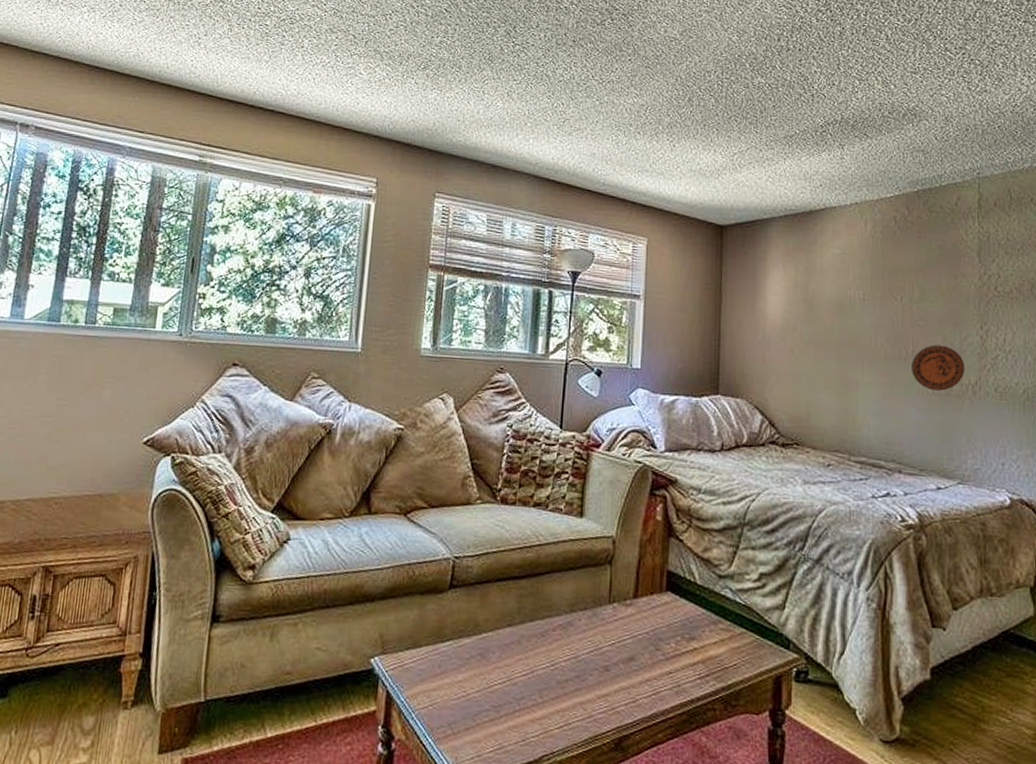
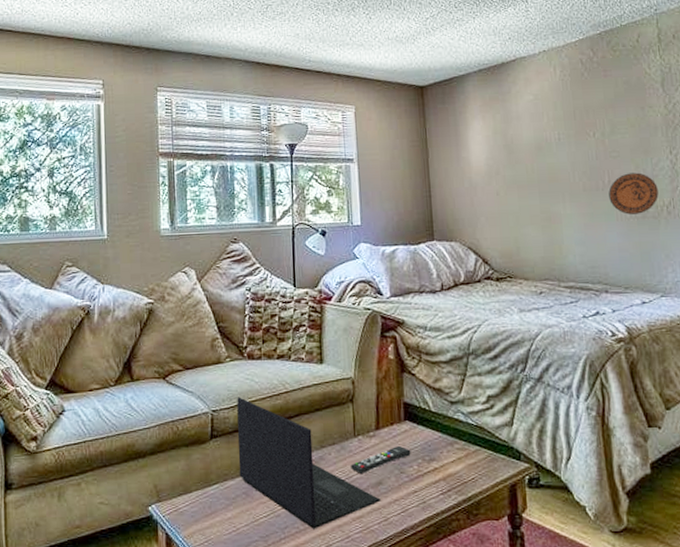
laptop: none [476,544,631,704] -> present [237,397,381,529]
remote control: none [601,618,670,646] -> present [351,445,411,473]

